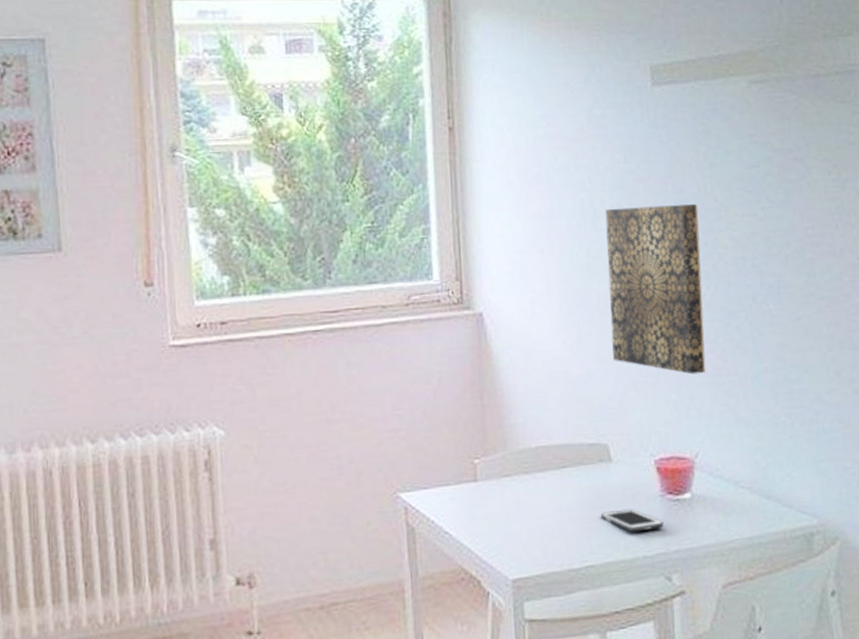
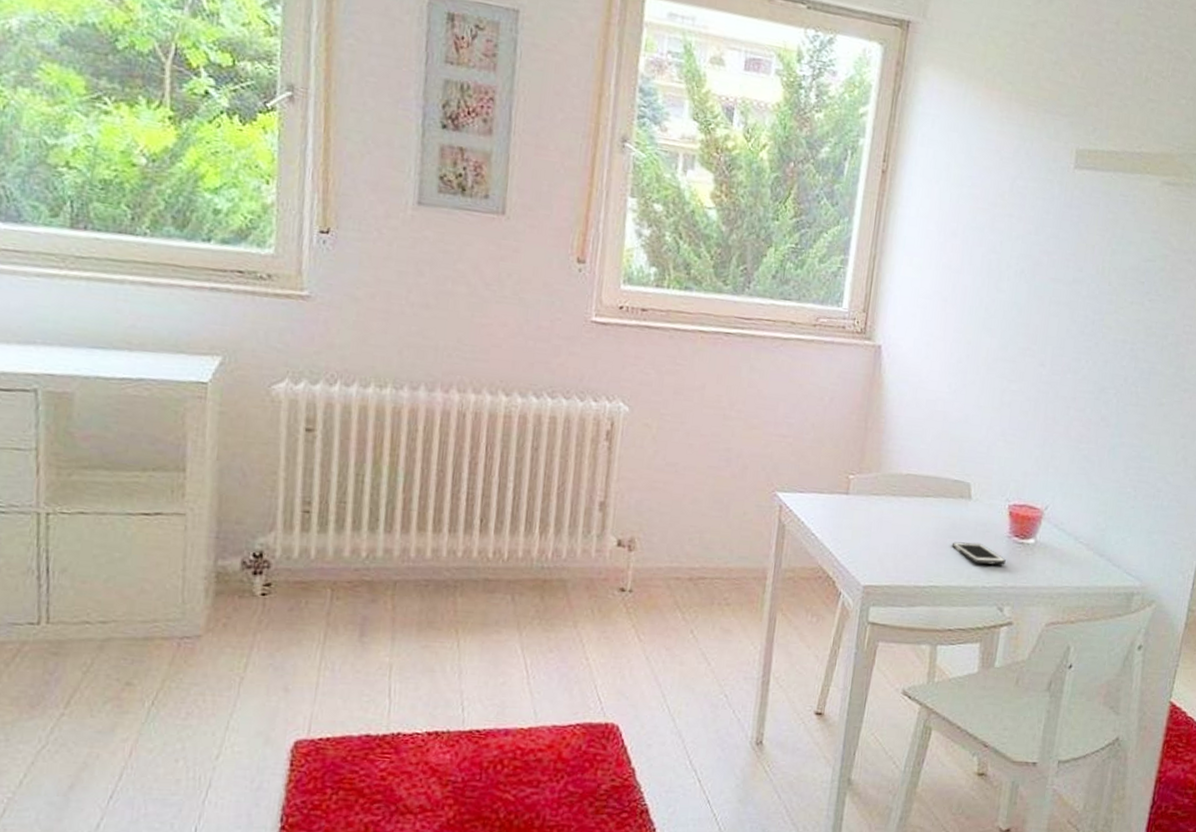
wall art: present [605,204,706,375] -> none [990,273,1094,437]

